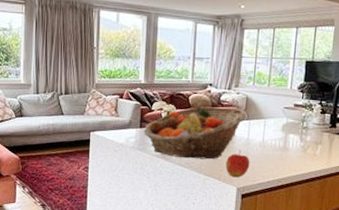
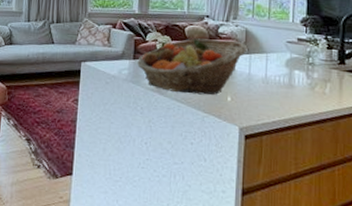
apple: present [226,150,250,178] -> none [226,86,253,116]

